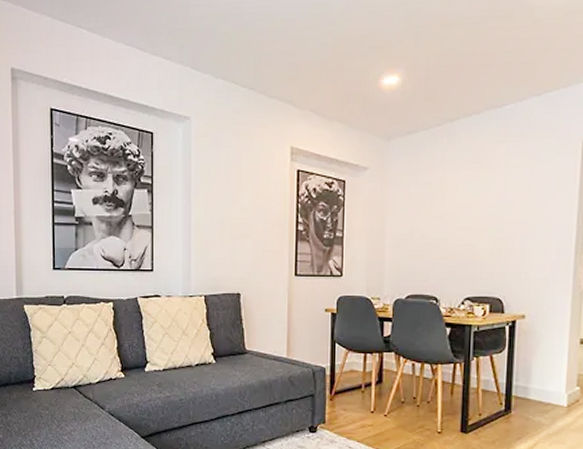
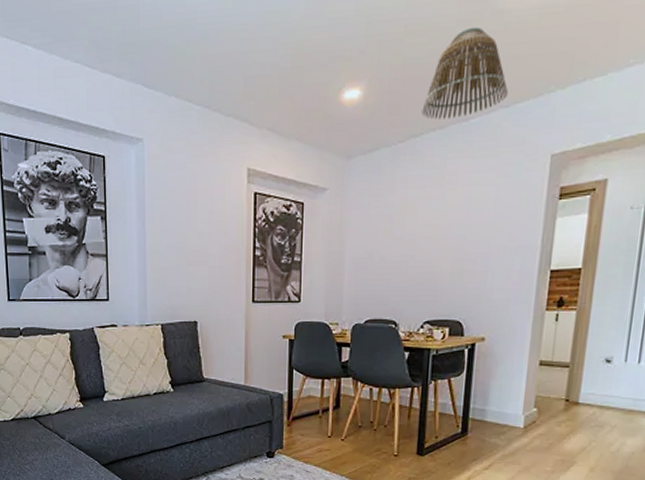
lamp shade: none [457,22,540,106] -> present [421,27,509,120]

